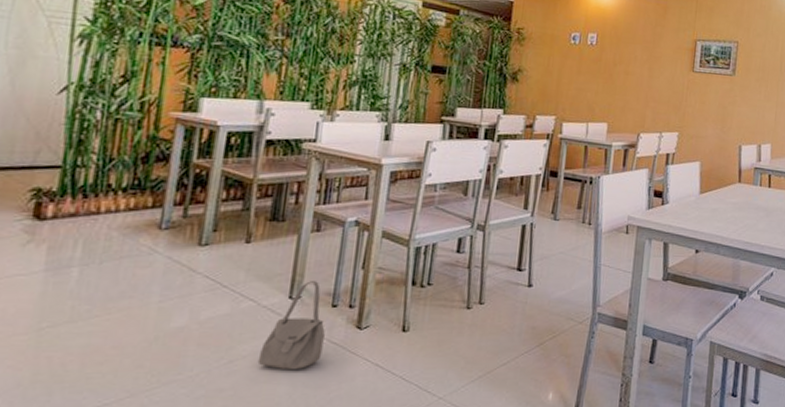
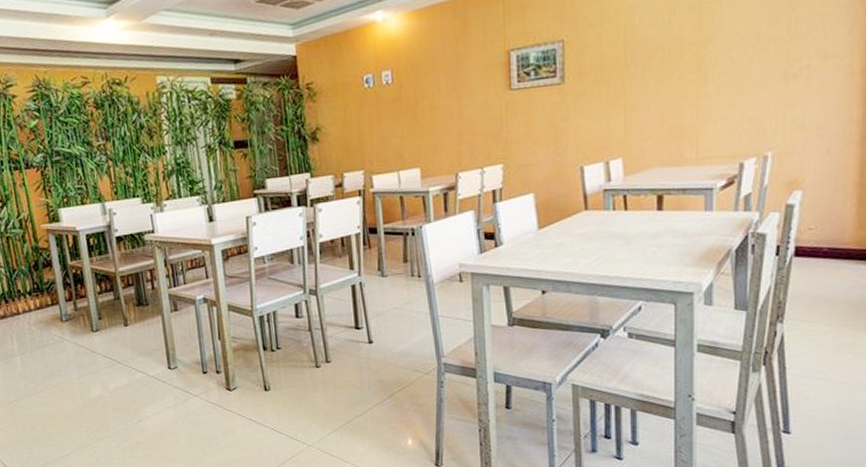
handbag: present [257,281,325,370] -> none [158,353,206,426]

